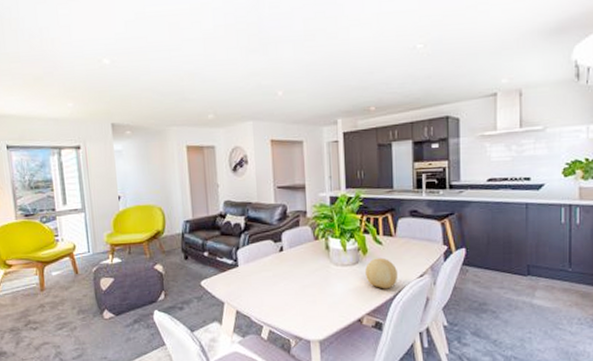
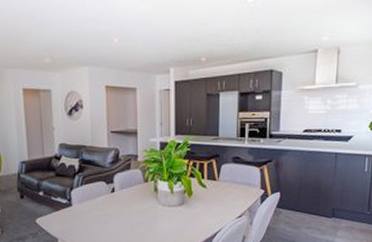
decorative ball: present [365,257,399,289] -> none [190,199,219,228]

